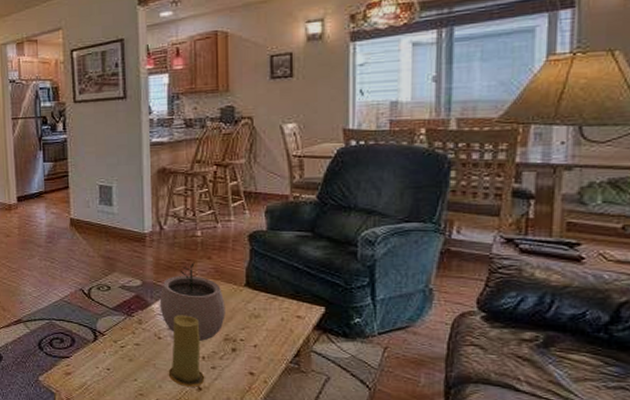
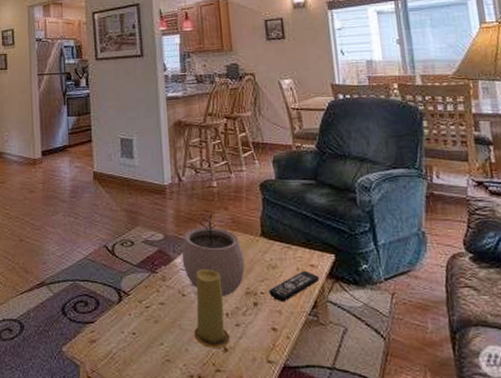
remote control: none [249,321,305,350] -> present [268,270,320,302]

